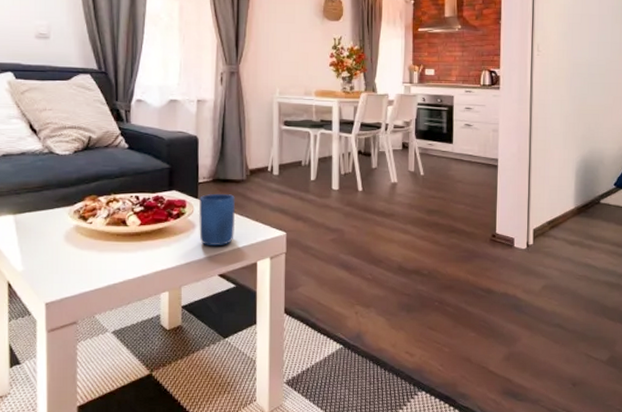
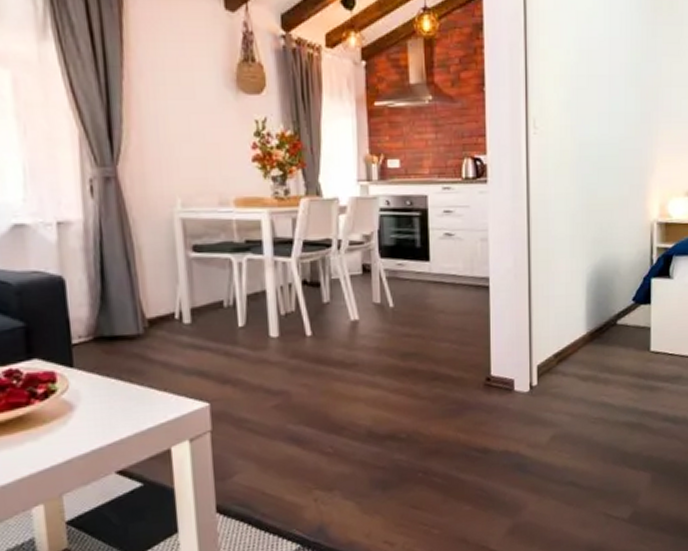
mug: present [198,194,236,245] -> none [74,357,135,433]

